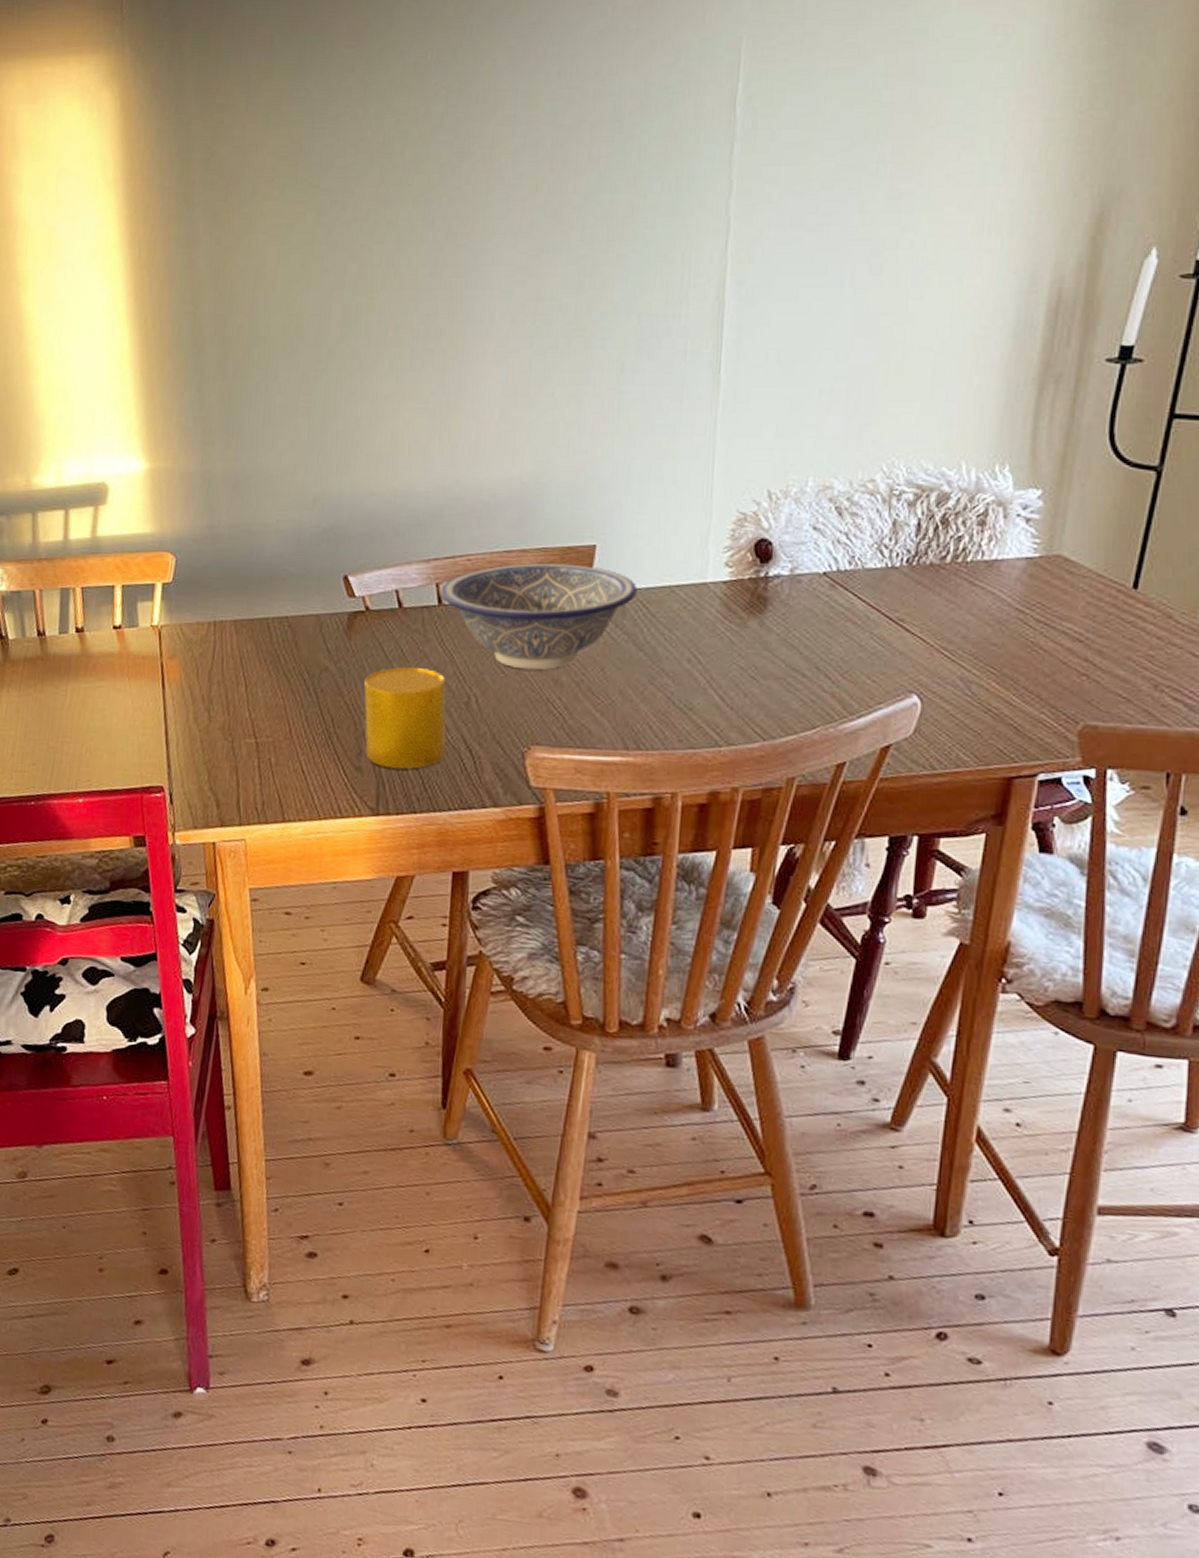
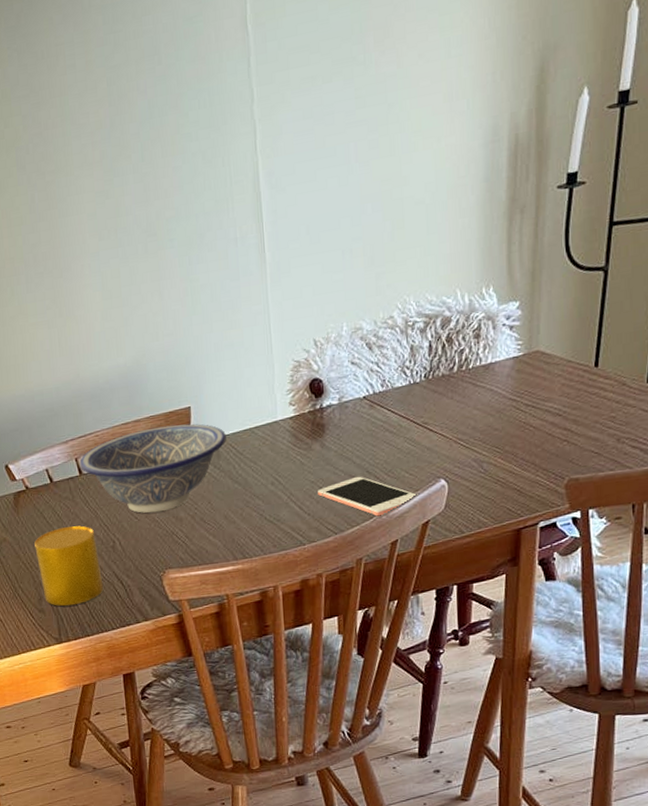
cell phone: none [747,671,881,728] -> present [318,476,418,517]

